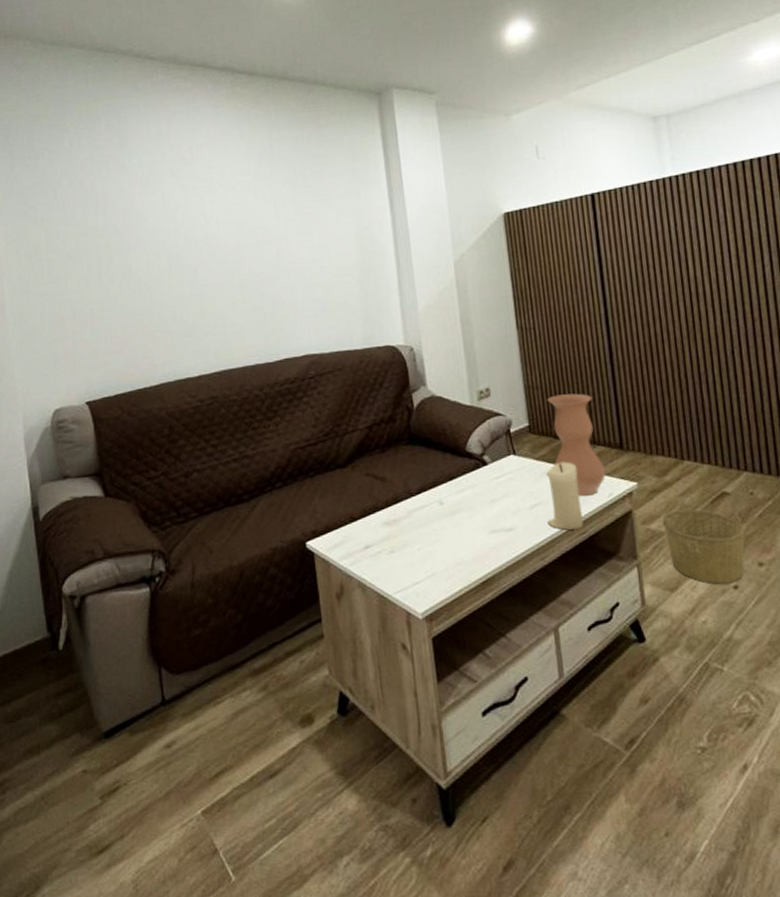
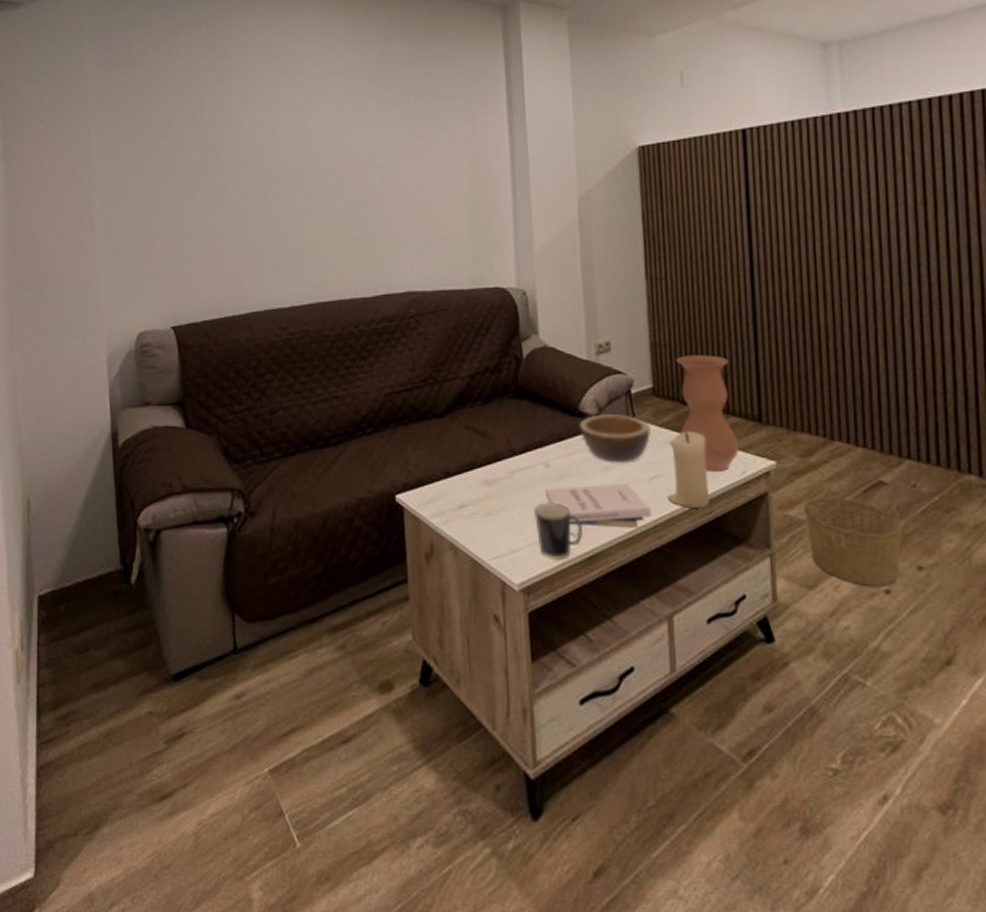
mug: none [432,536,476,589] -> present [534,502,582,561]
books: none [441,513,534,555] -> present [545,484,651,527]
bowl: none [467,452,530,495] -> present [579,414,651,461]

